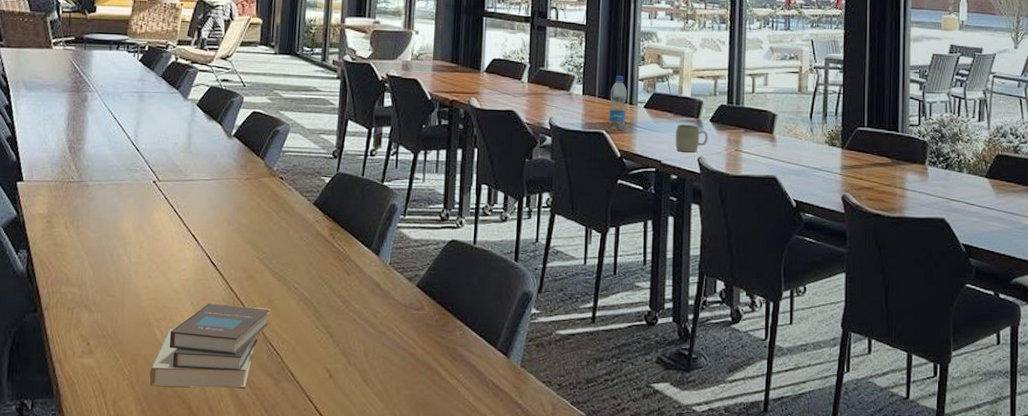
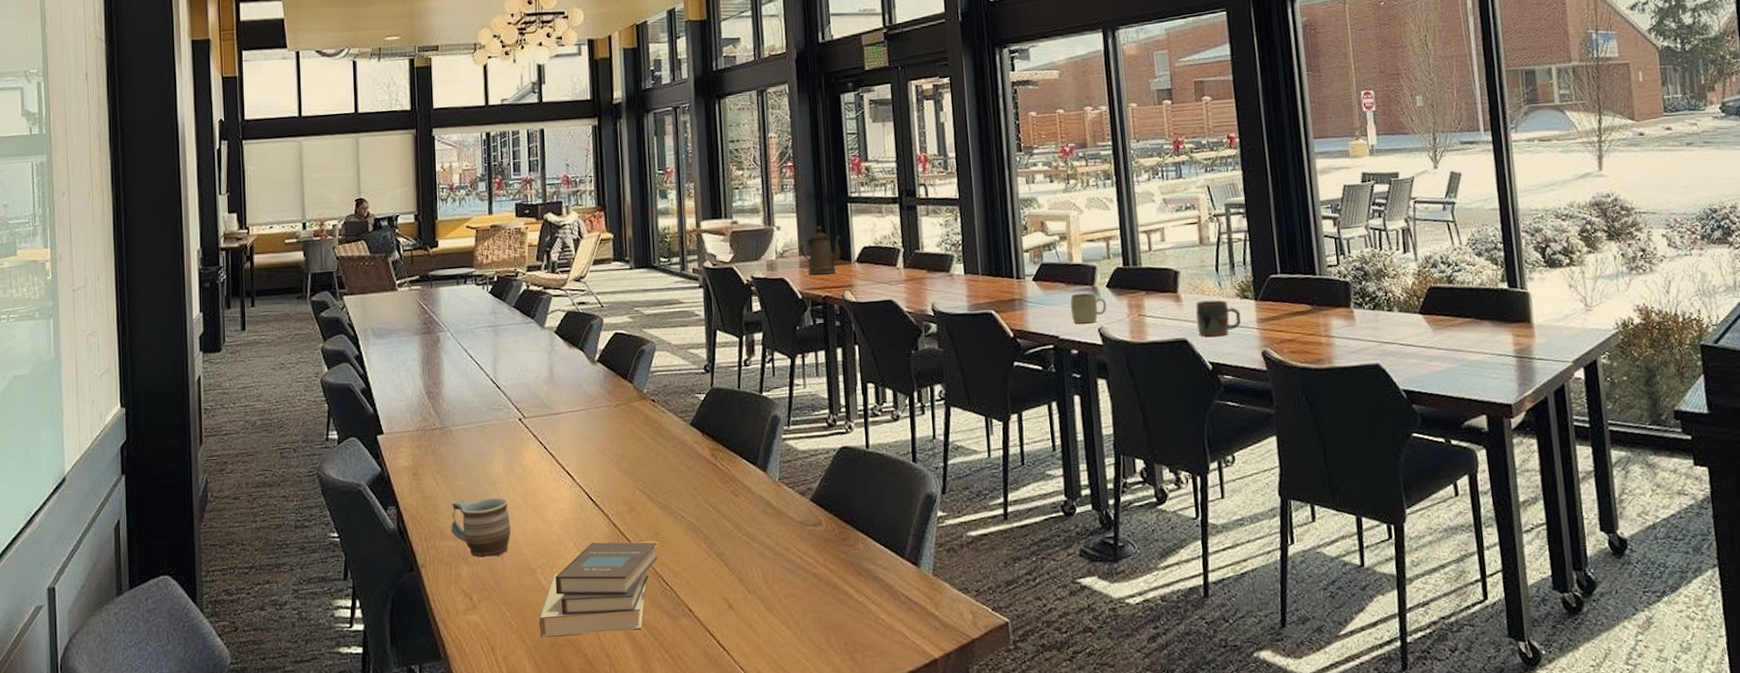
mug: none [76,250,135,307] -> present [450,498,511,558]
coffee pot: none [434,35,474,80] -> present [799,226,842,275]
bottle: present [608,76,627,131] -> none [994,249,1015,309]
mug: none [786,143,827,178] -> present [1195,300,1241,337]

